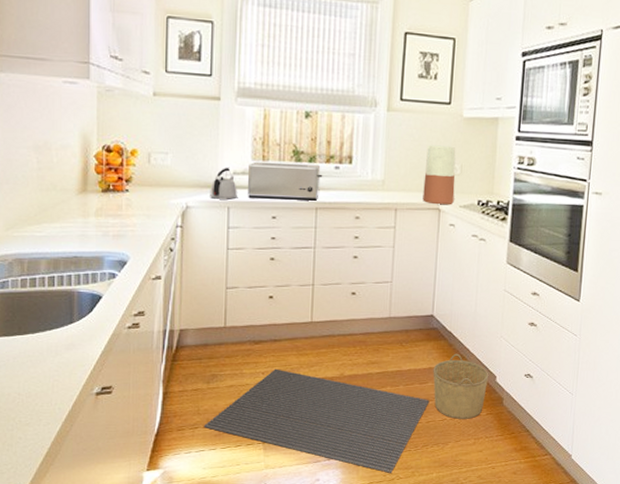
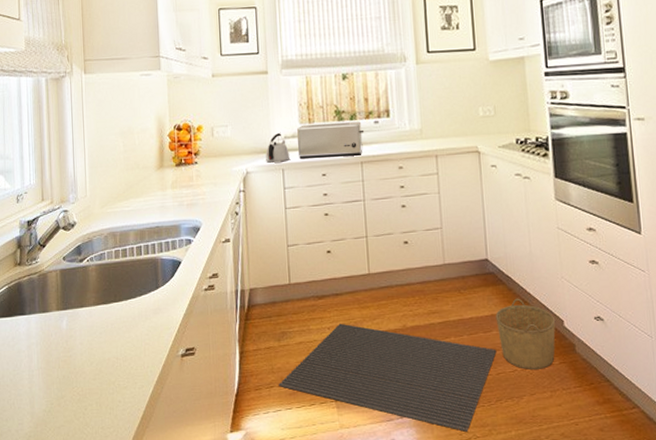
vase: present [423,145,456,205] -> none [458,89,492,148]

